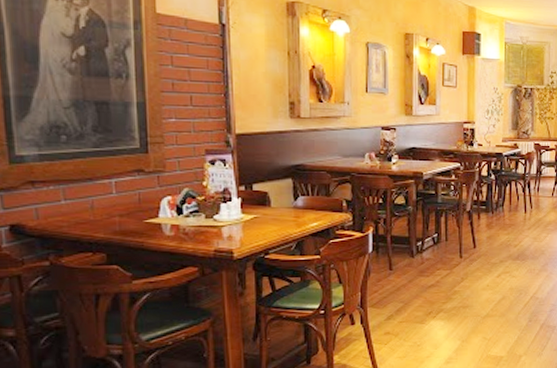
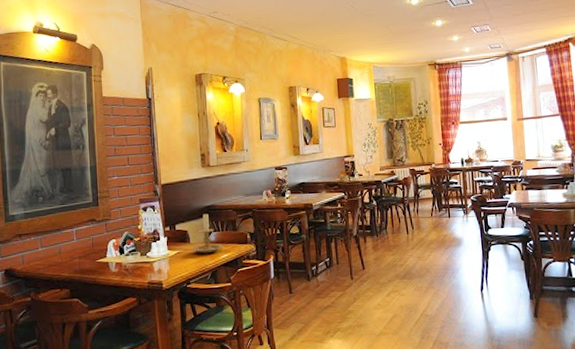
candle holder: none [271,173,313,221] -> present [191,213,223,254]

